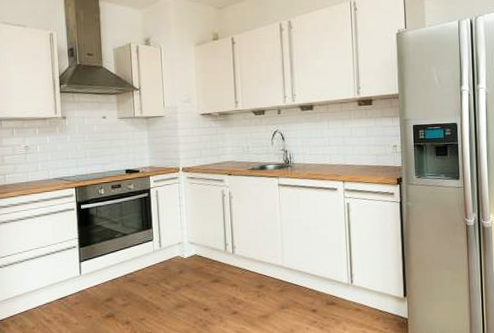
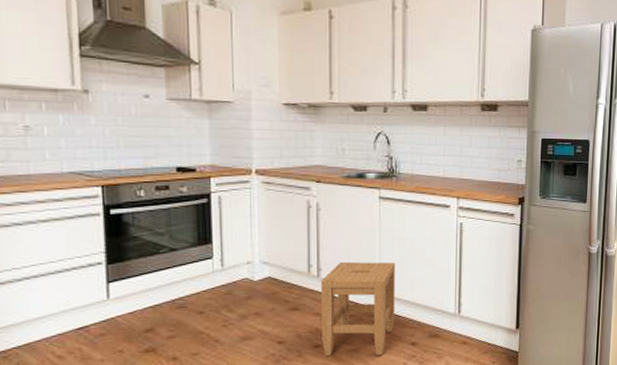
stool: none [236,239,297,322] -> present [321,261,395,356]

